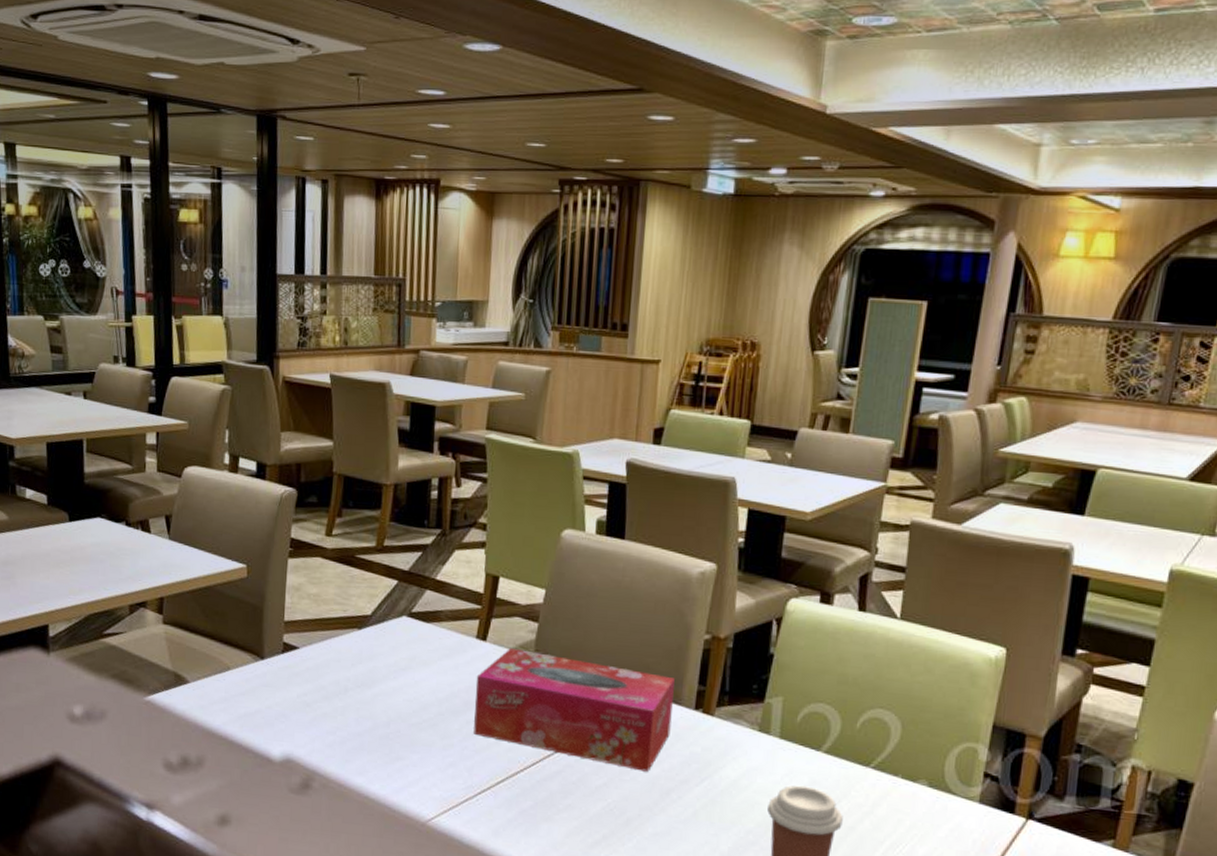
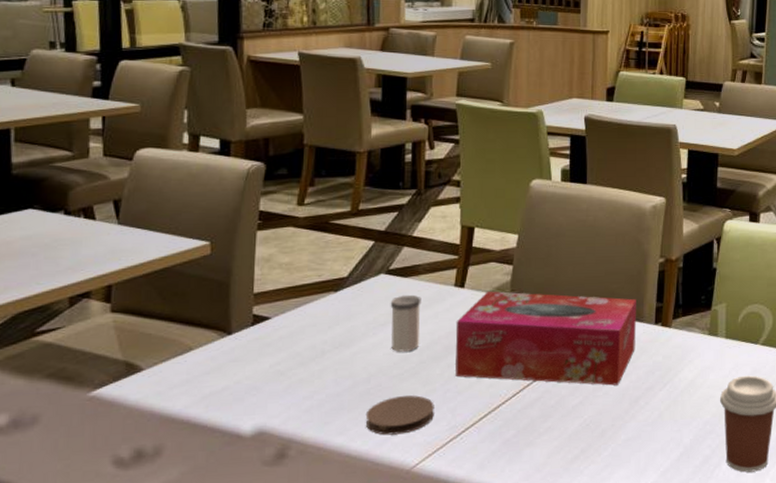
coaster: none [384,745,451,785] -> present [365,395,434,435]
salt shaker: none [410,640,442,701] -> present [390,294,422,352]

